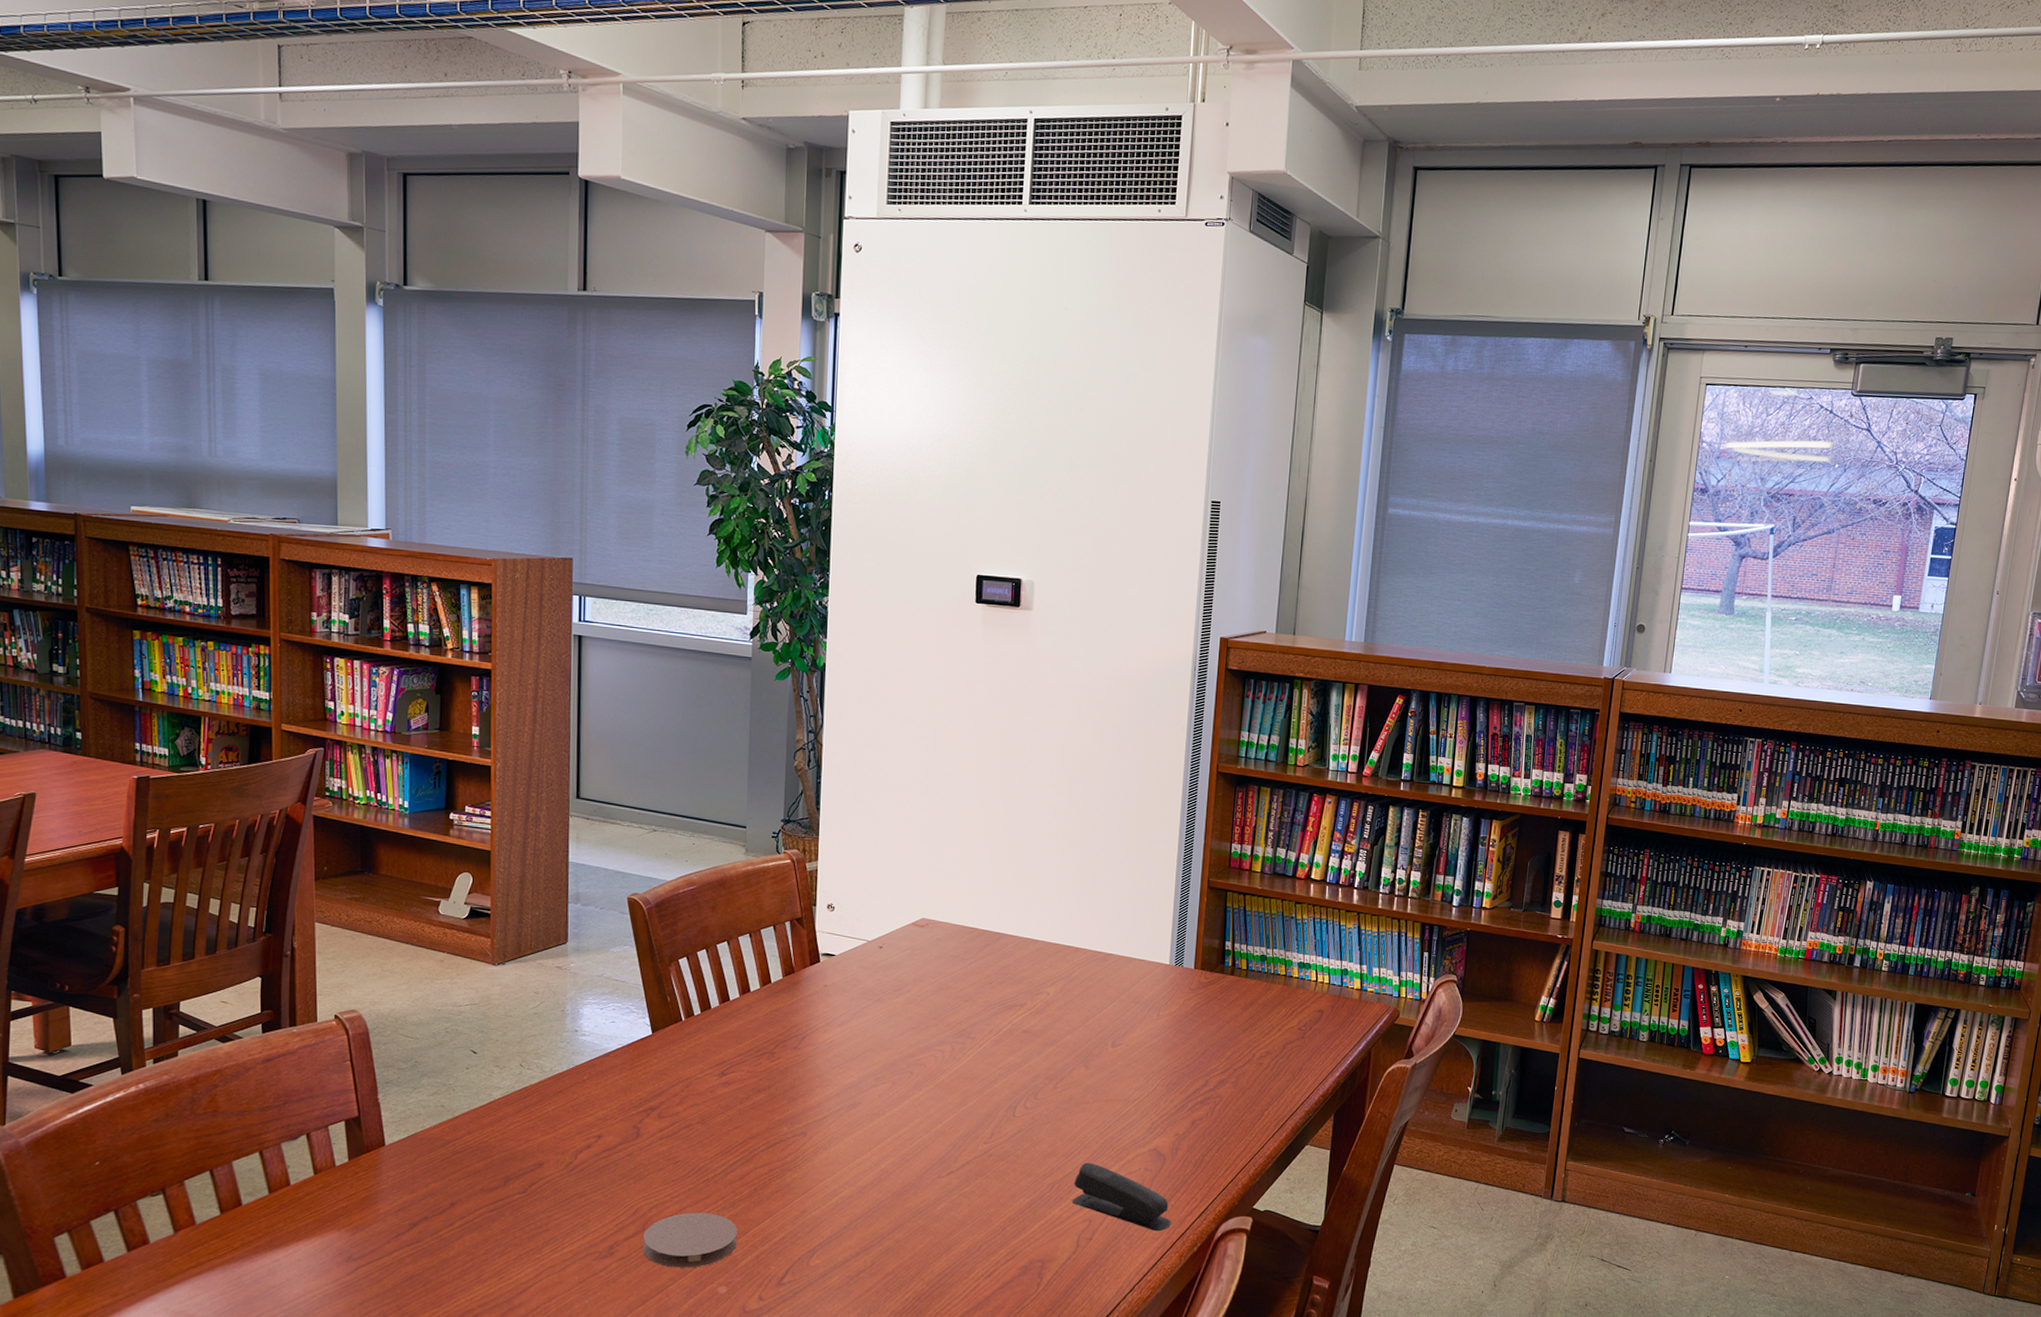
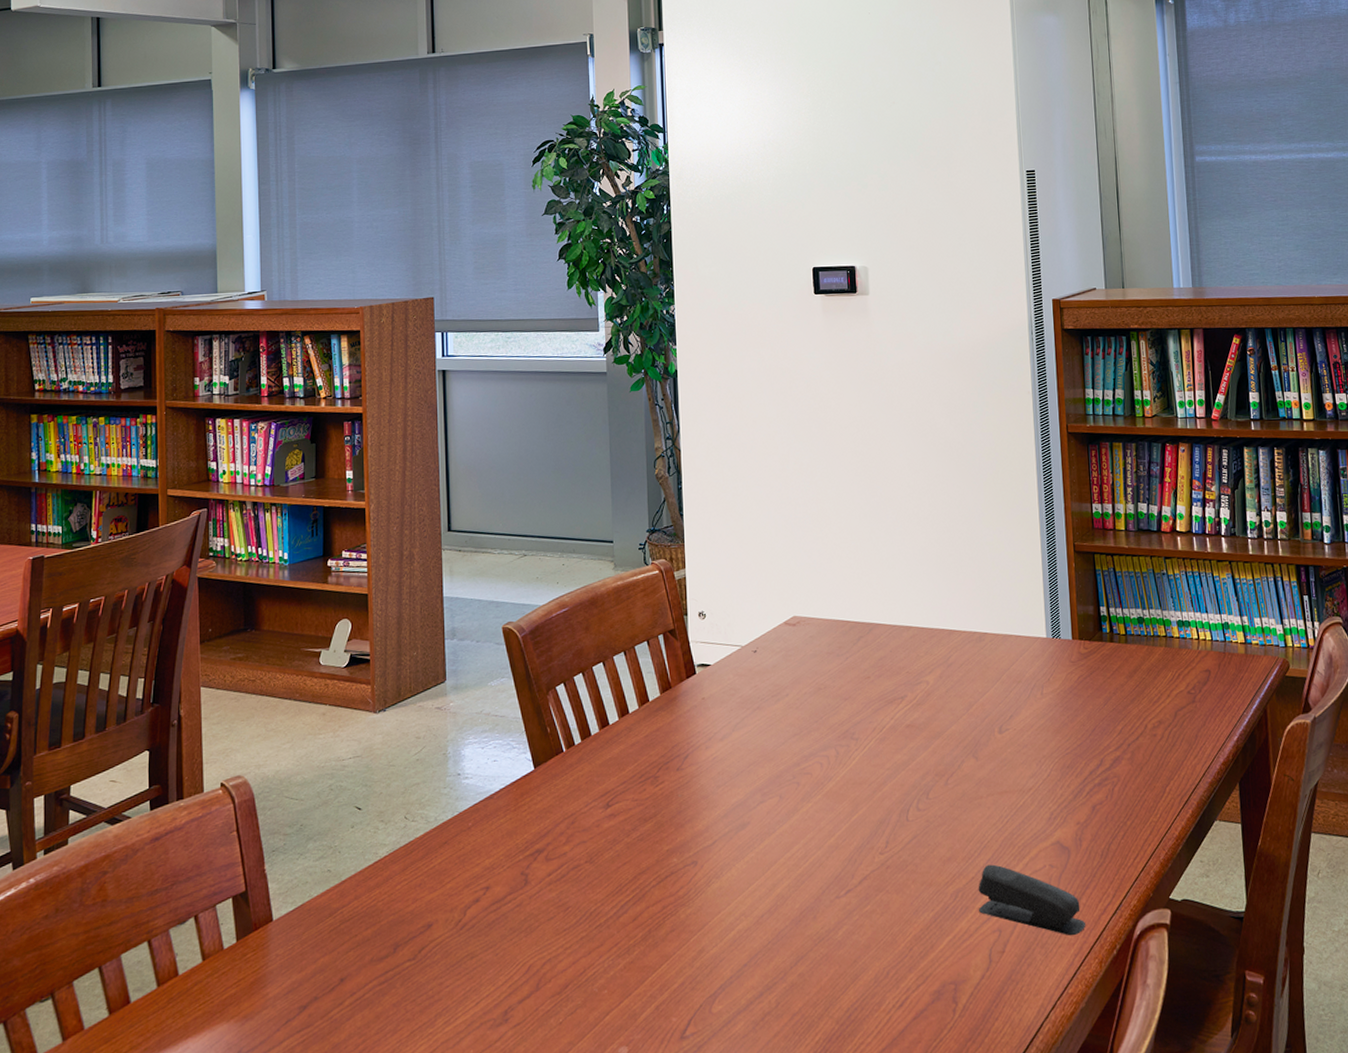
coaster: present [643,1212,738,1268] -> none [538,963,636,1030]

